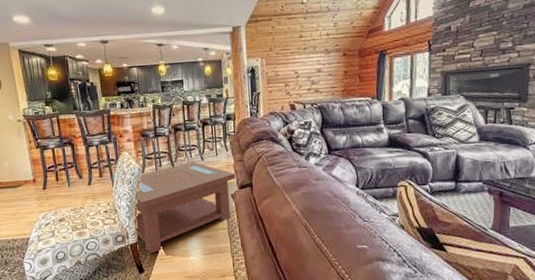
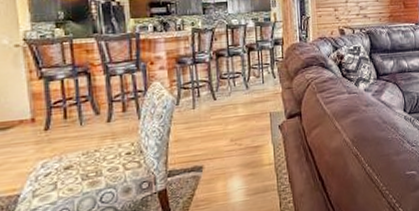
coffee table: present [111,161,236,254] -> none [137,90,284,201]

